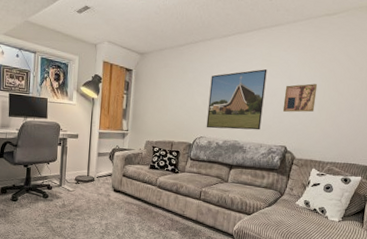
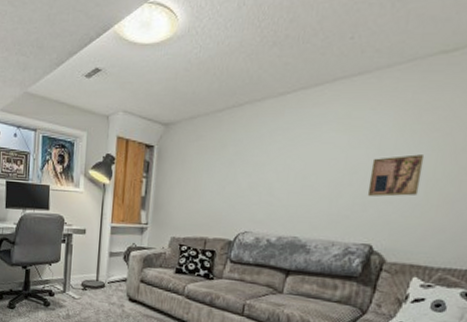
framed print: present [206,69,267,130] -> none [253,137,345,223]

